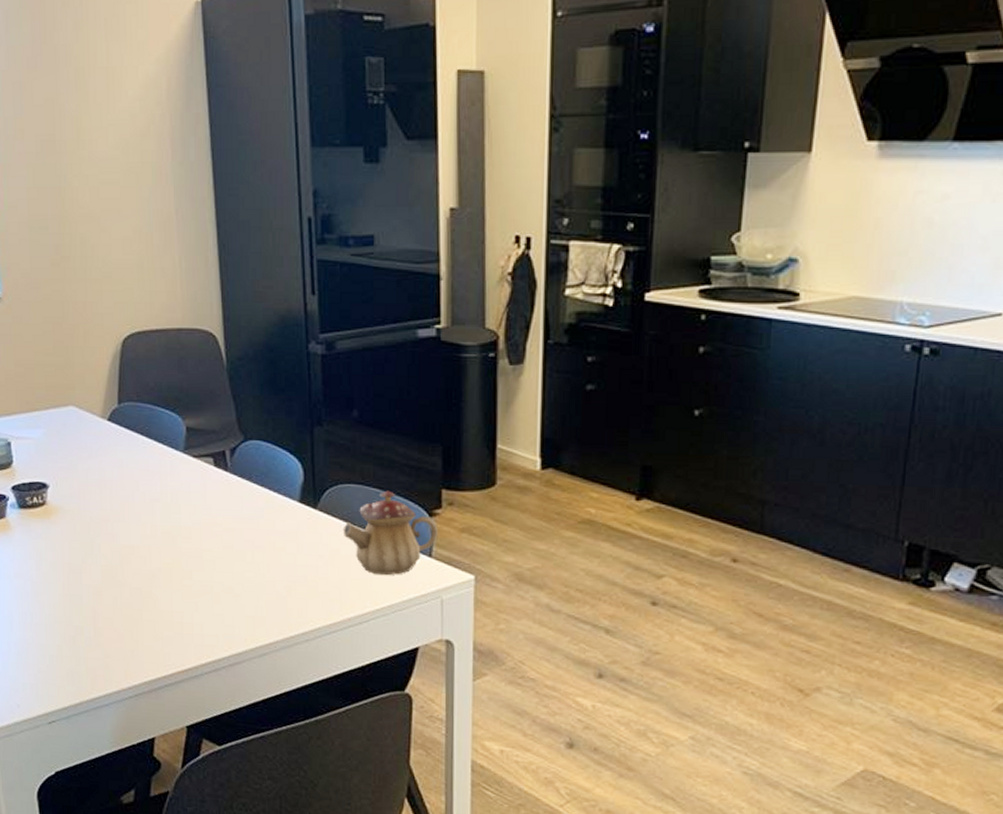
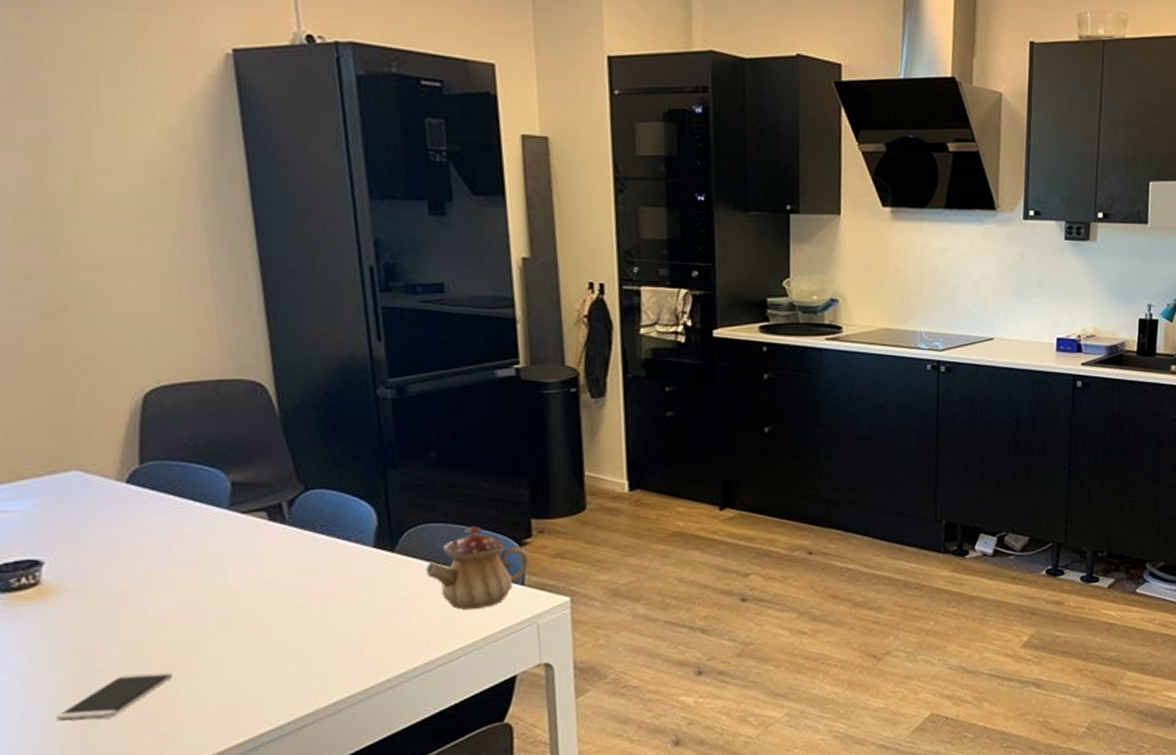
smartphone: none [54,592,137,629] -> present [55,671,173,722]

